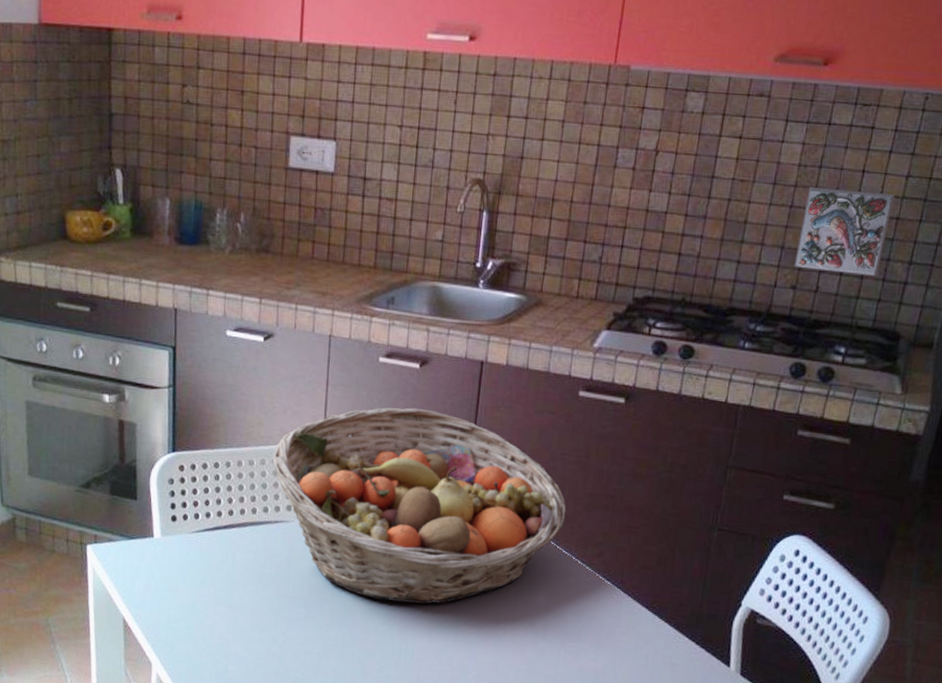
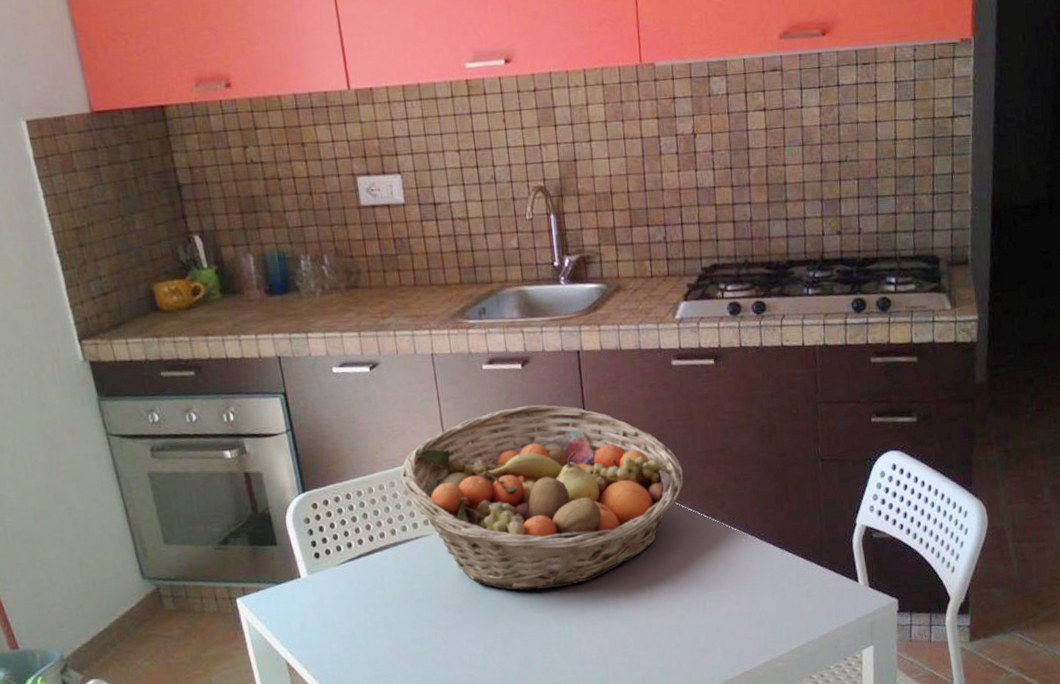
decorative tile: present [794,187,895,277] -> none [833,137,908,216]

